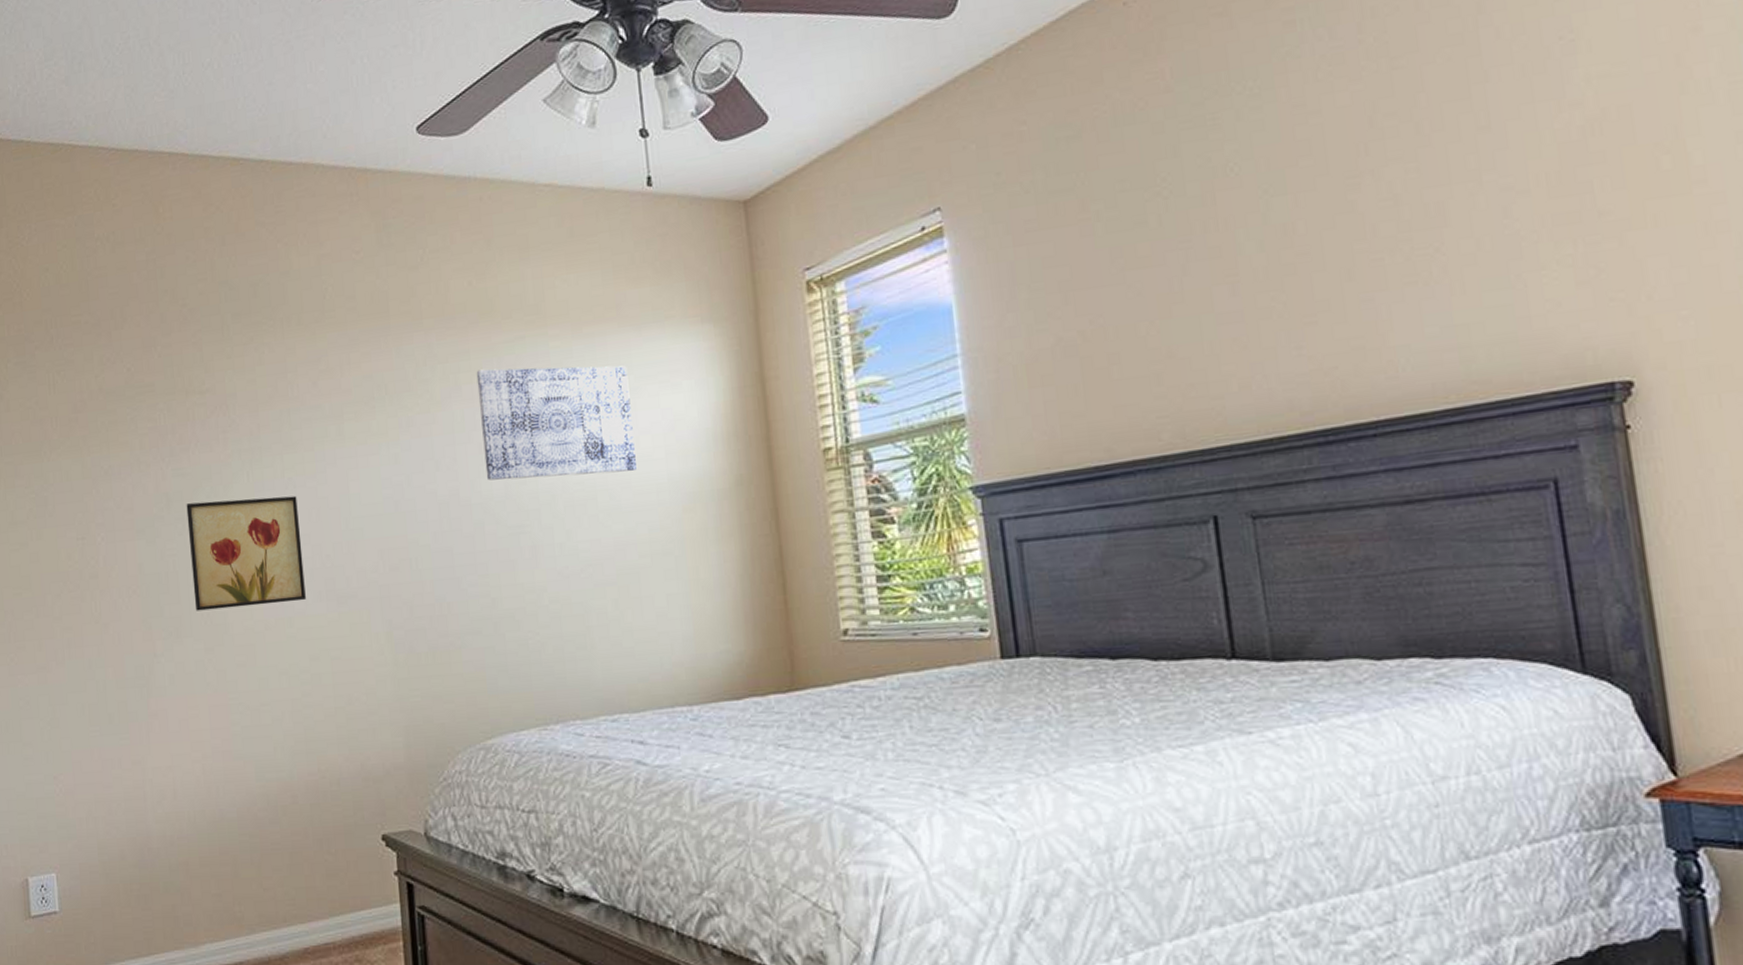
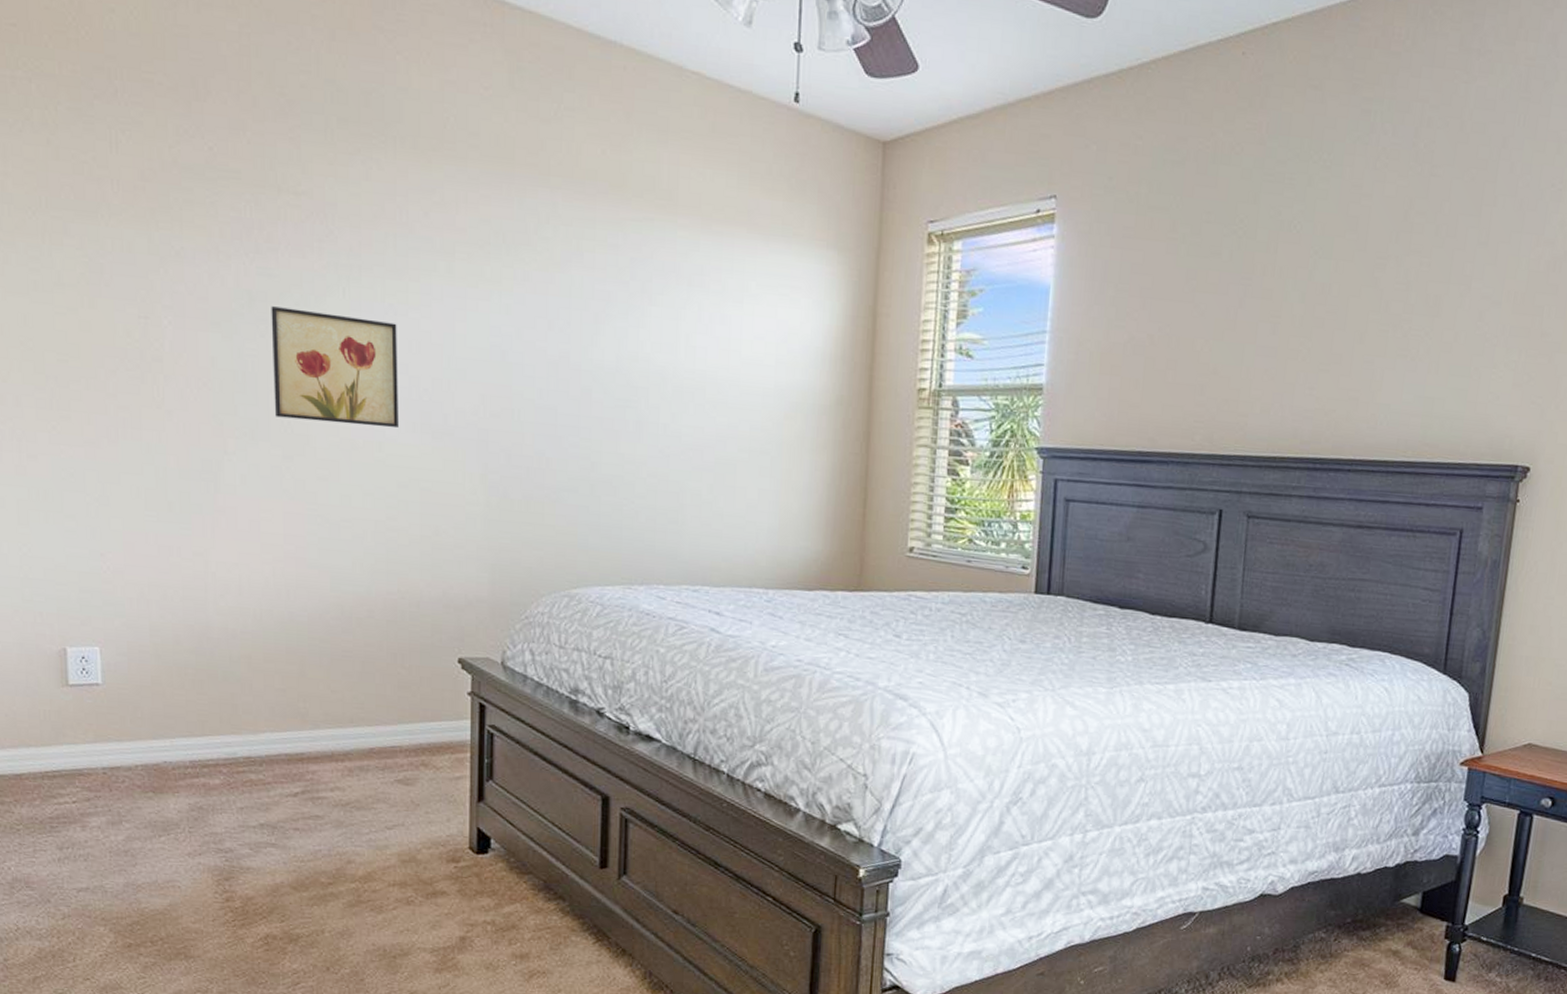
wall art: present [476,365,638,481] -> none [599,241,751,371]

